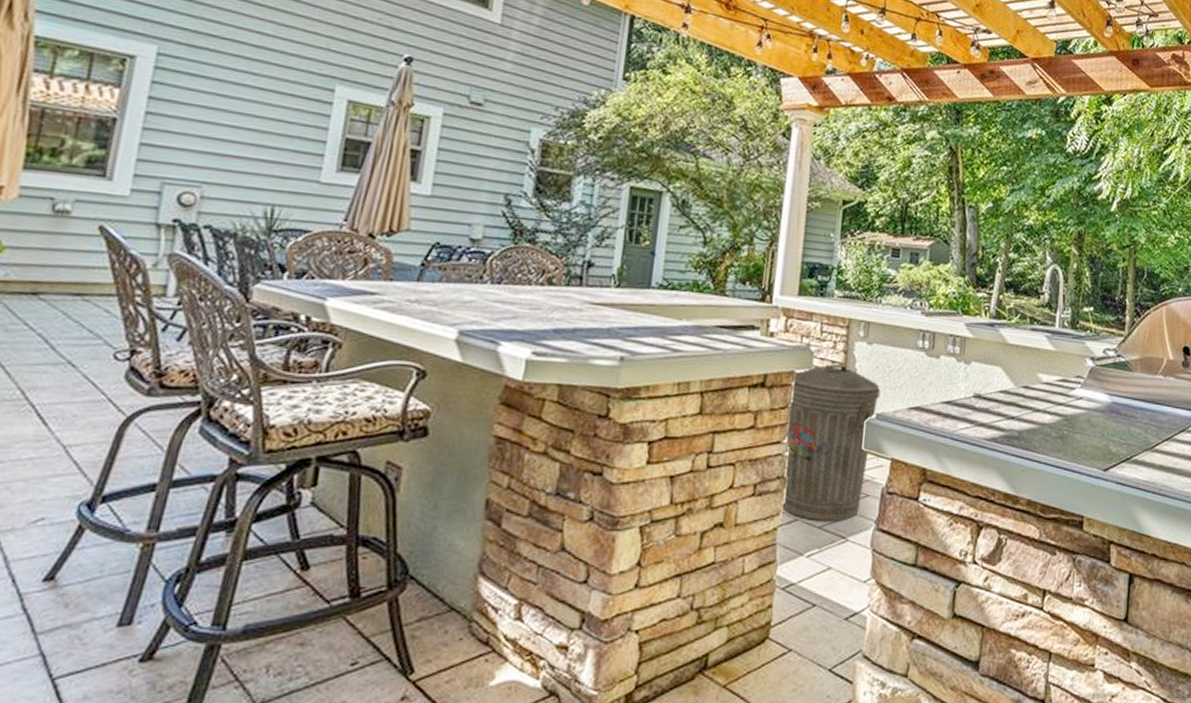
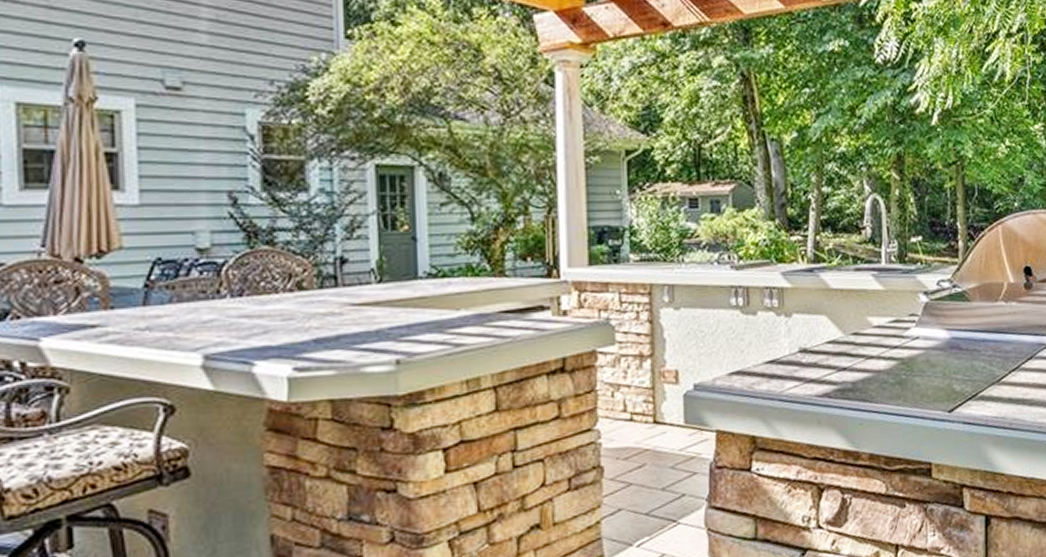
trash can: present [780,363,881,522] -> none [594,335,696,508]

